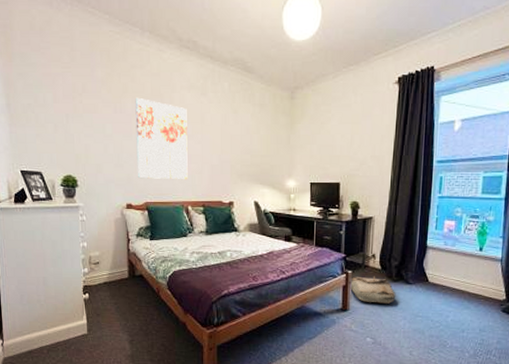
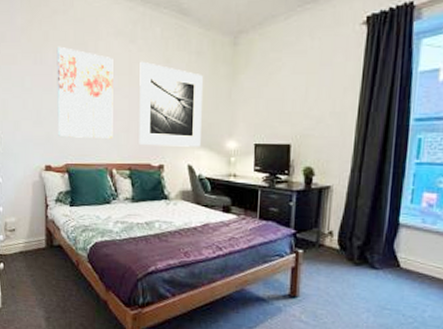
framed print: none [211,111,265,186] -> present [139,61,203,147]
bag: present [349,276,396,304] -> none [299,256,358,292]

